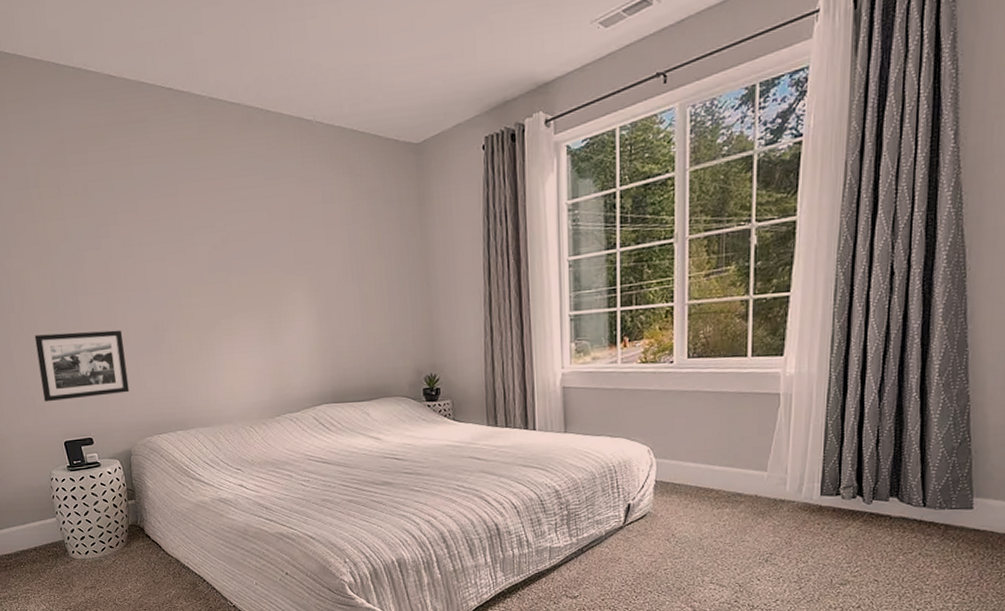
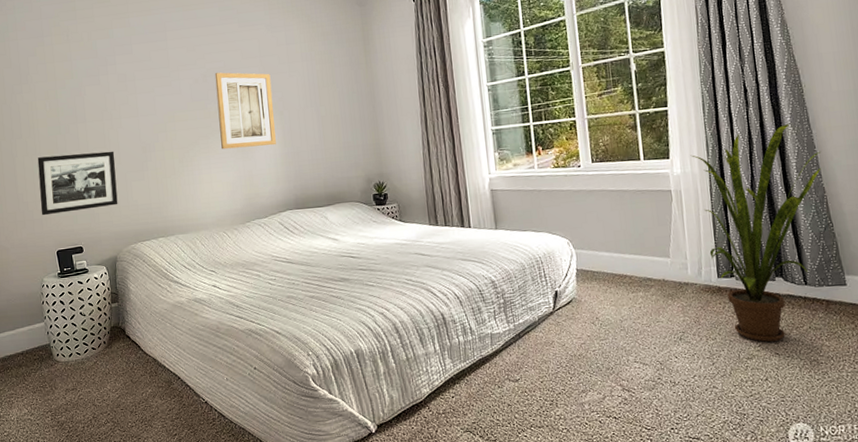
wall art: none [236,237,310,331] -> present [214,72,276,150]
house plant: none [809,317,974,568] -> present [690,124,821,343]

